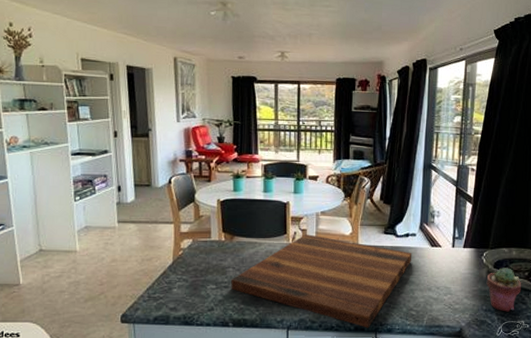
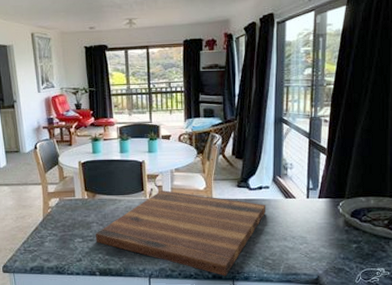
potted succulent: present [486,267,522,312] -> none [343,216,381,260]

